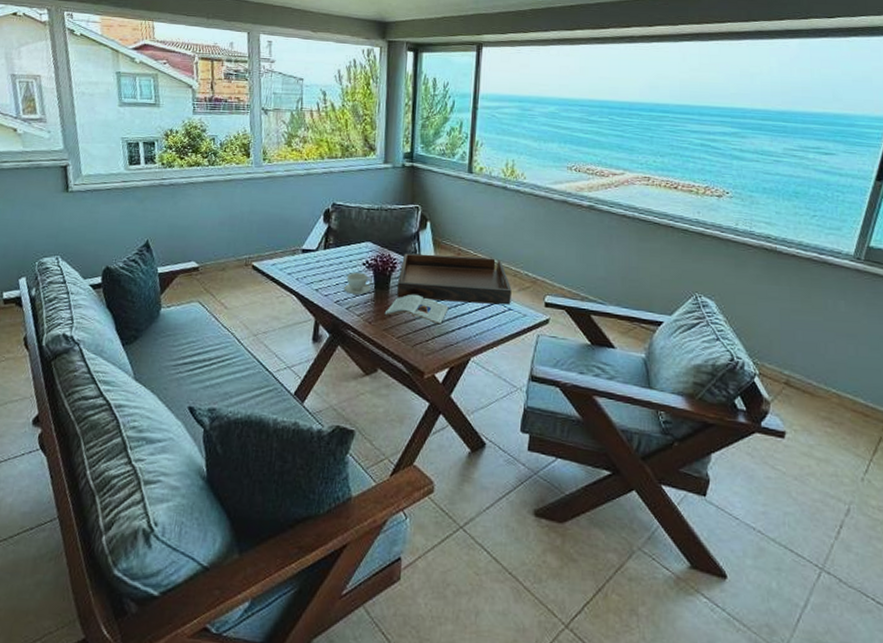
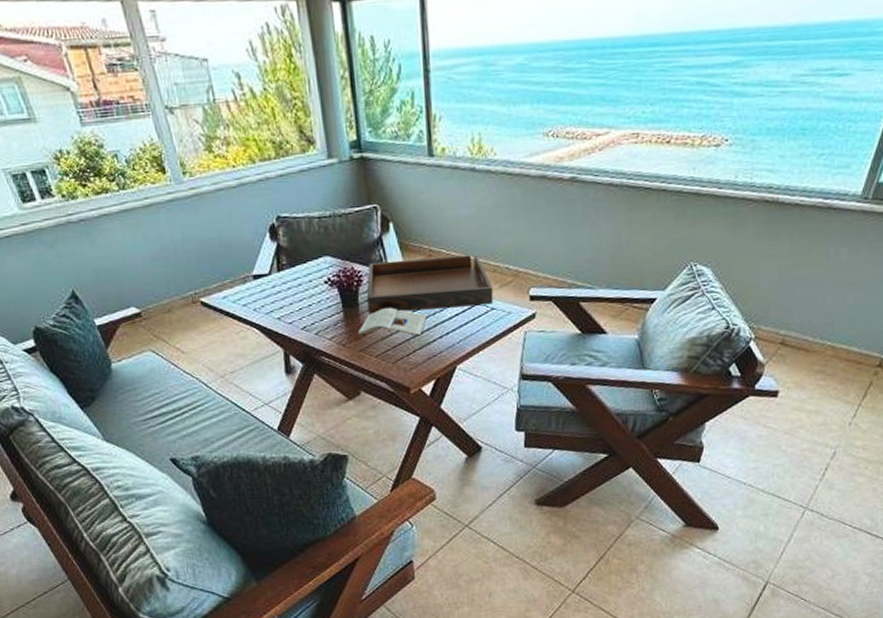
teacup: present [344,272,372,294] -> none [309,292,339,317]

